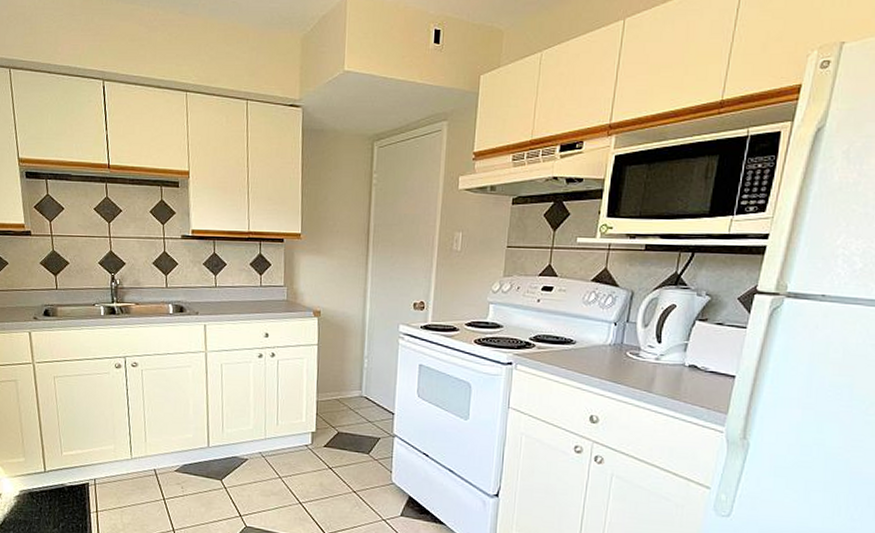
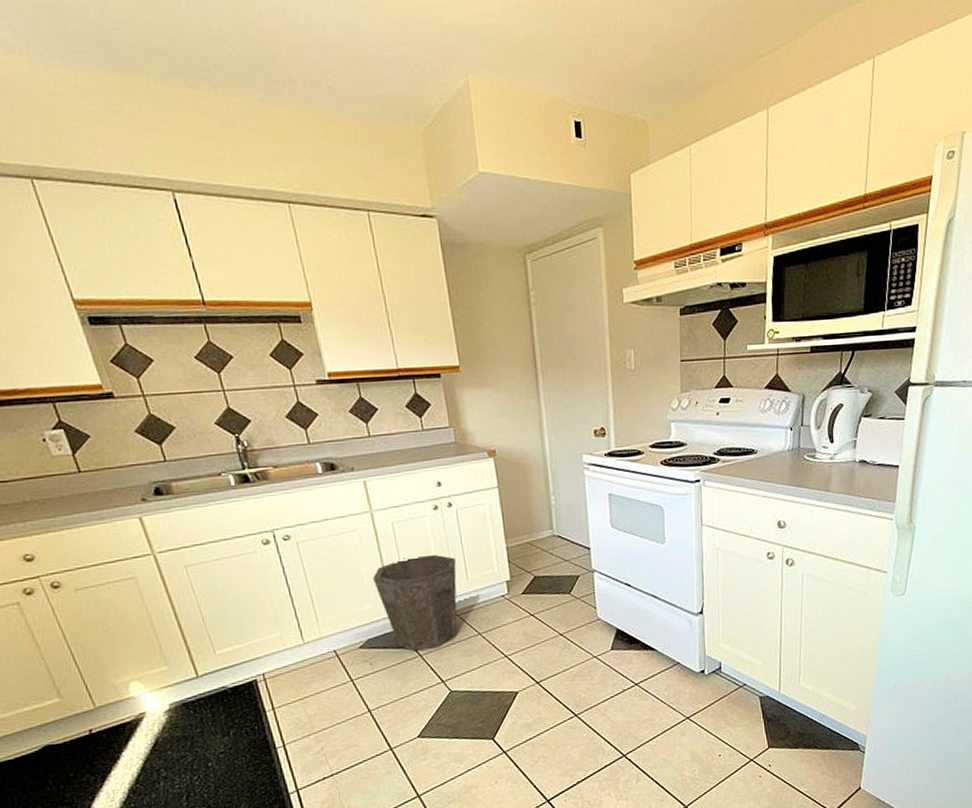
waste bin: none [196,397,270,484] -> present [372,554,457,652]

